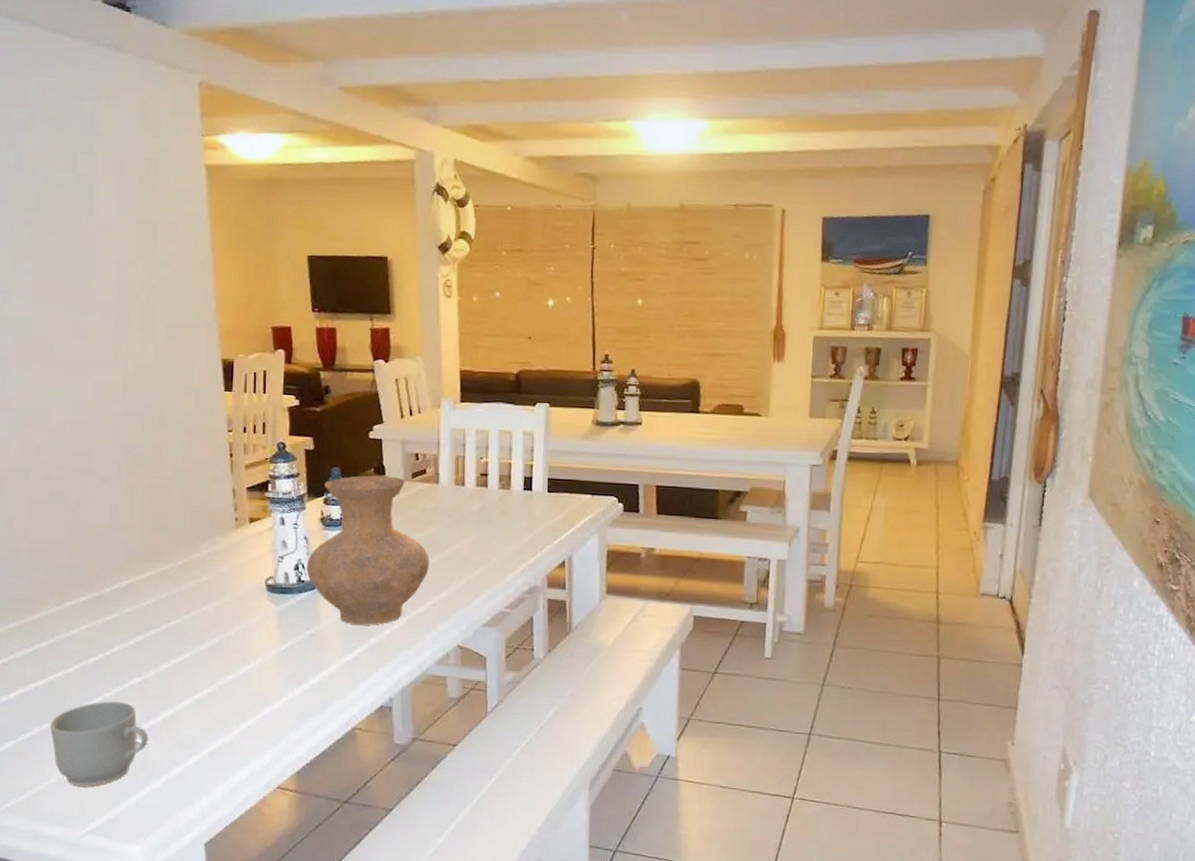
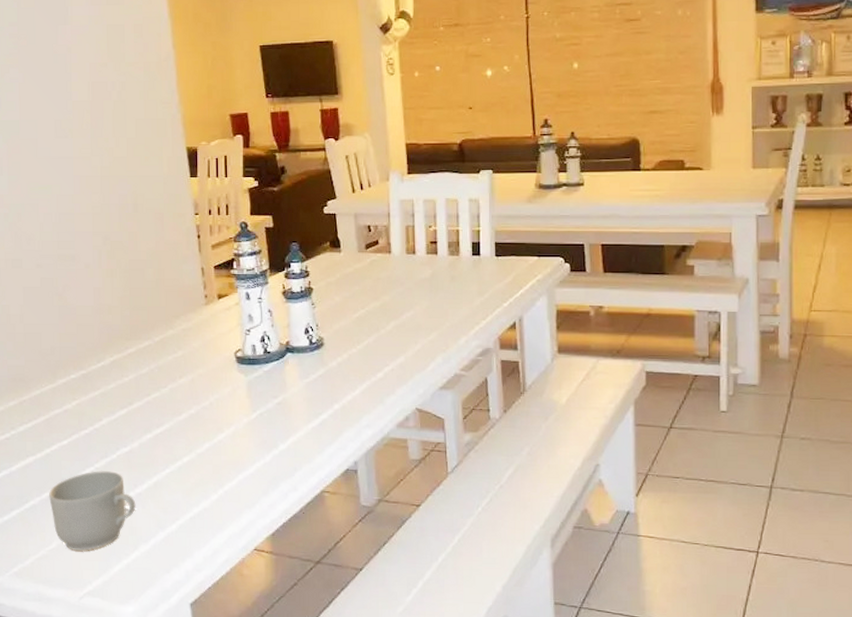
vase: present [306,475,430,625] -> none [271,248,387,392]

